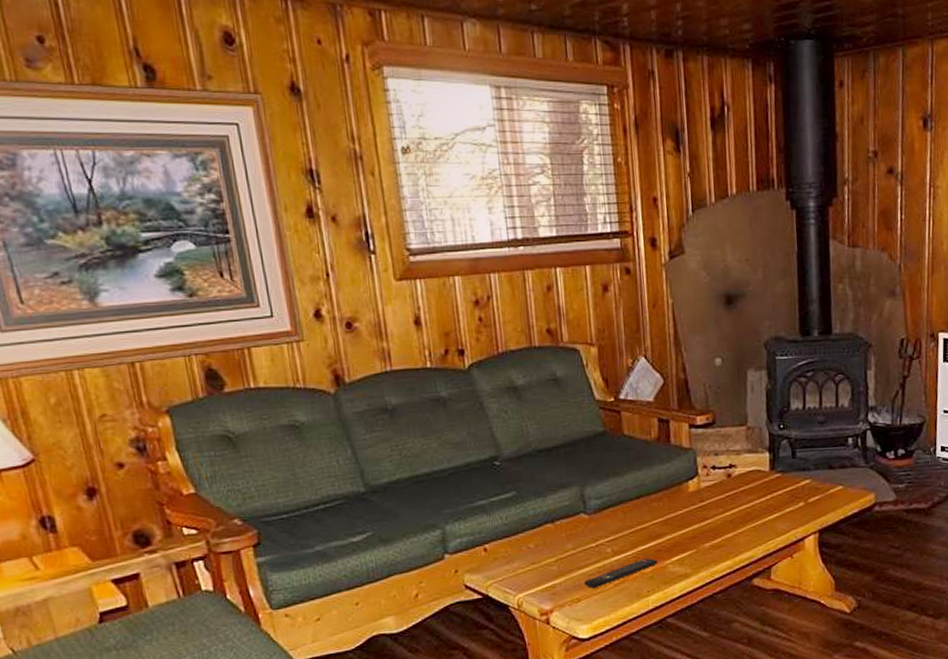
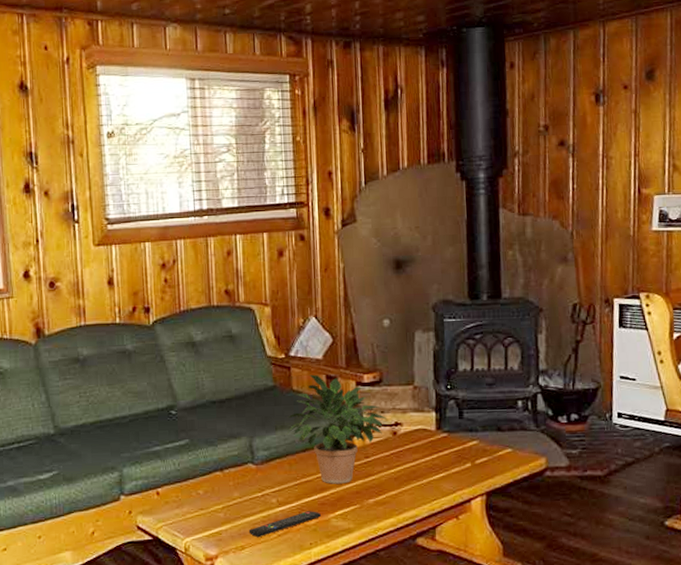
potted plant: none [619,418,720,530] -> present [286,374,386,484]

